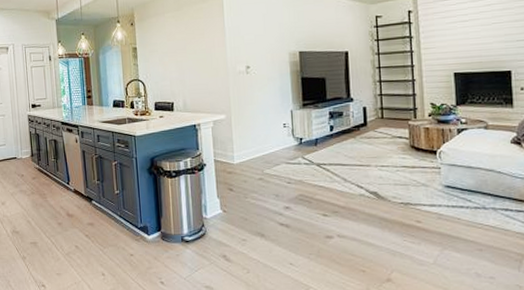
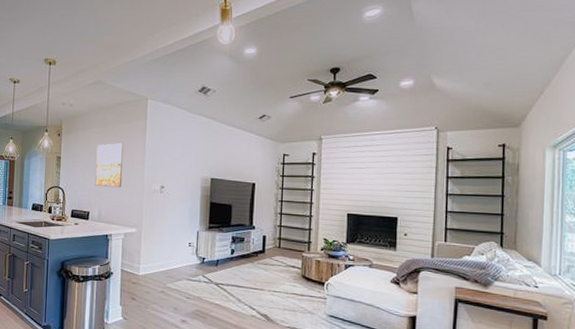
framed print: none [173,24,205,74] -> present [95,142,124,188]

